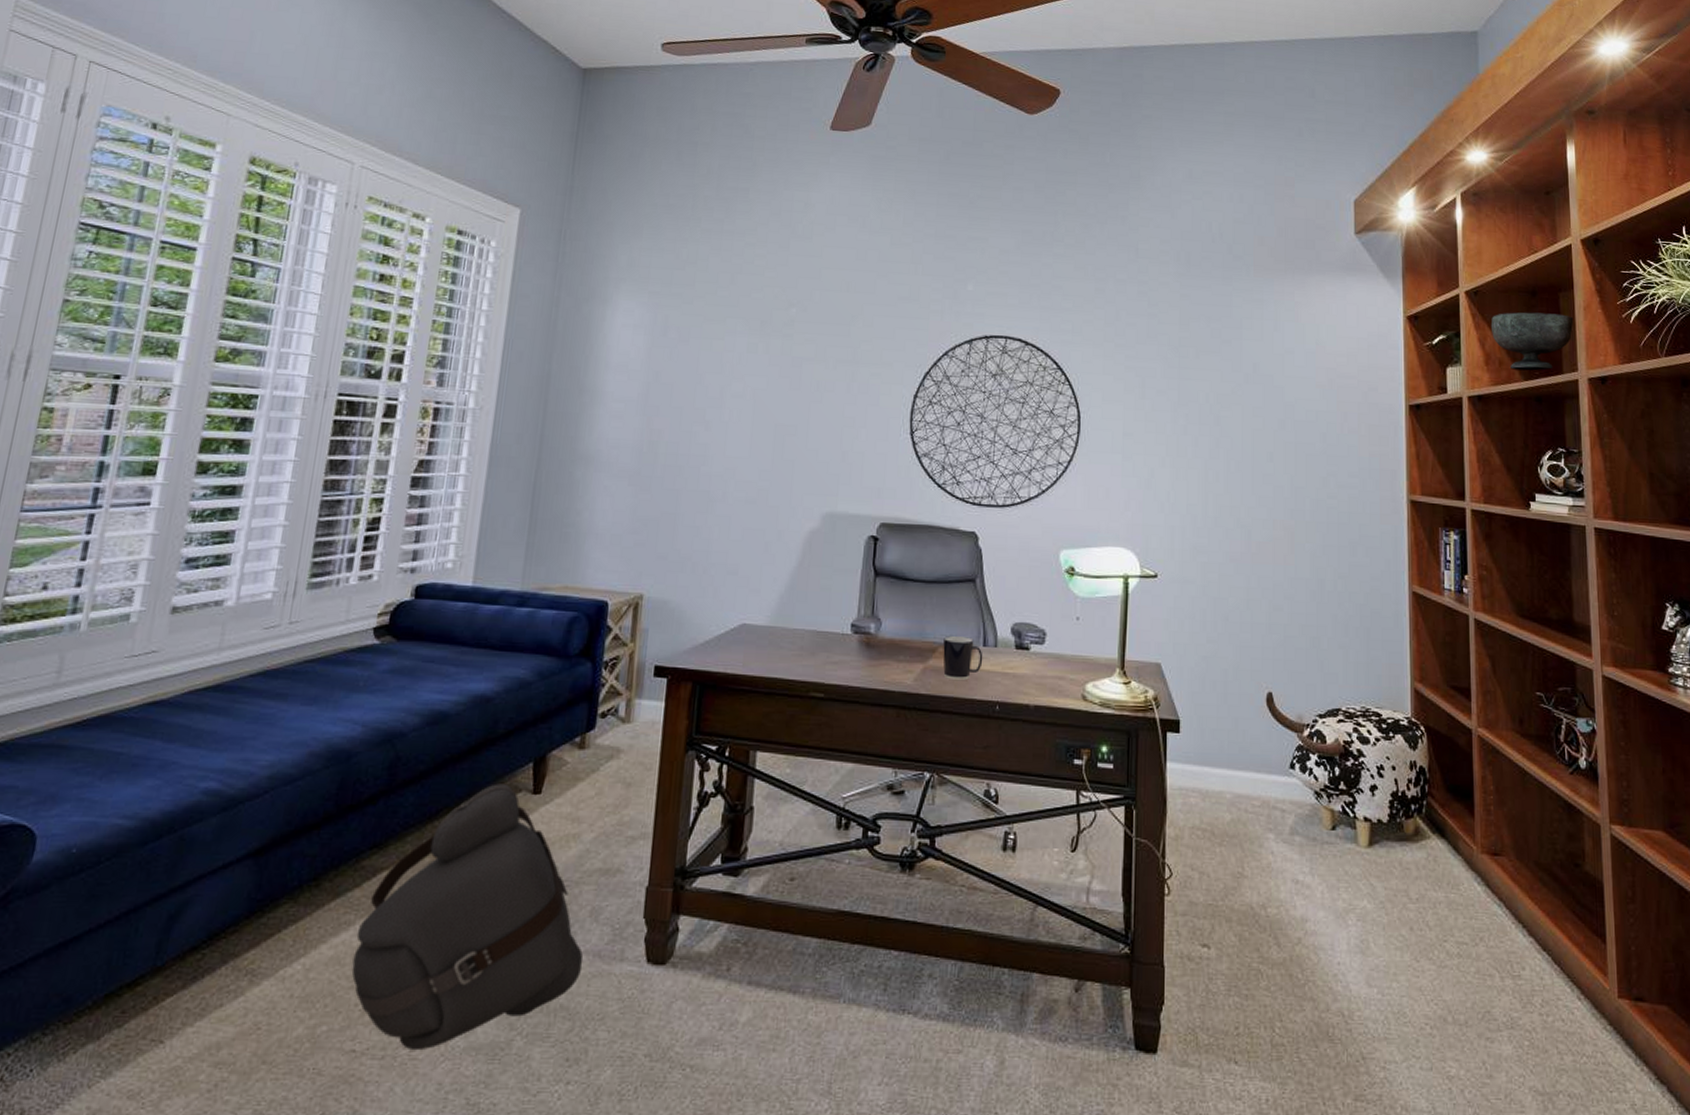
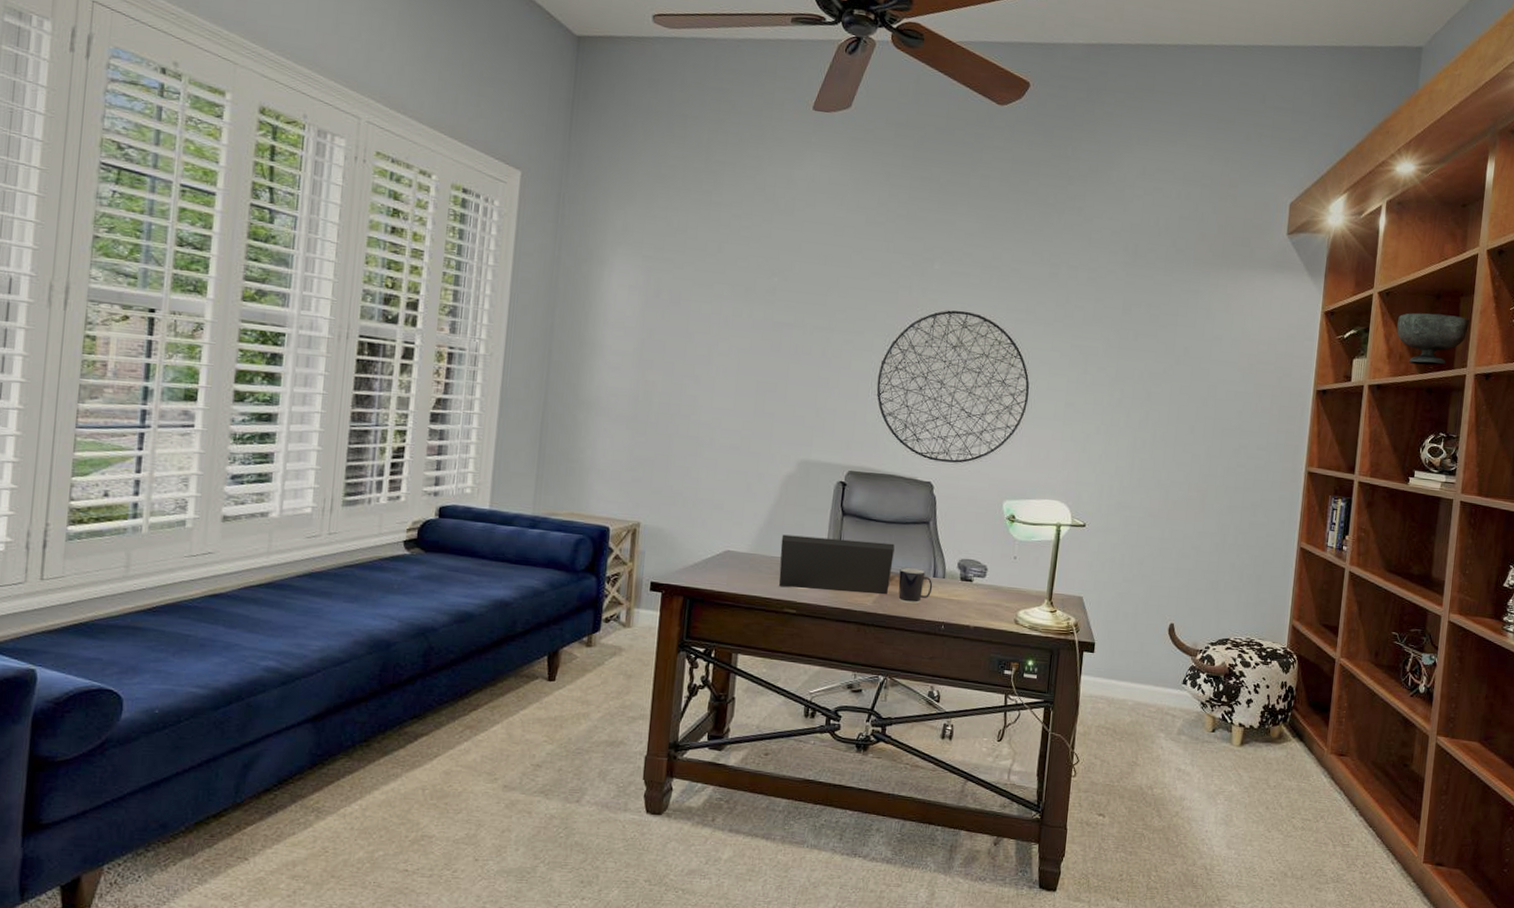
backpack: present [351,783,584,1051] -> none [401,671,594,872]
laptop: none [803,602,937,671] -> present [778,534,895,595]

